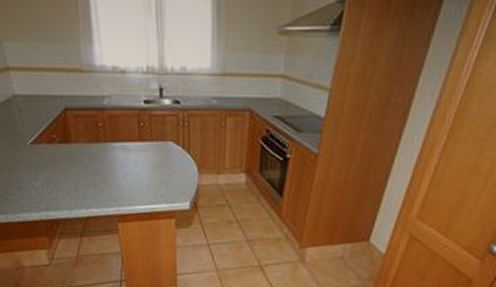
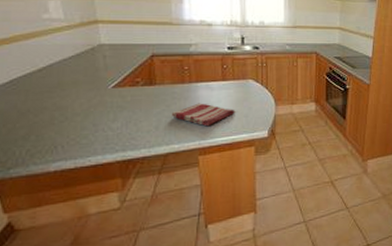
dish towel: none [89,165,154,193] -> present [172,103,235,127]

